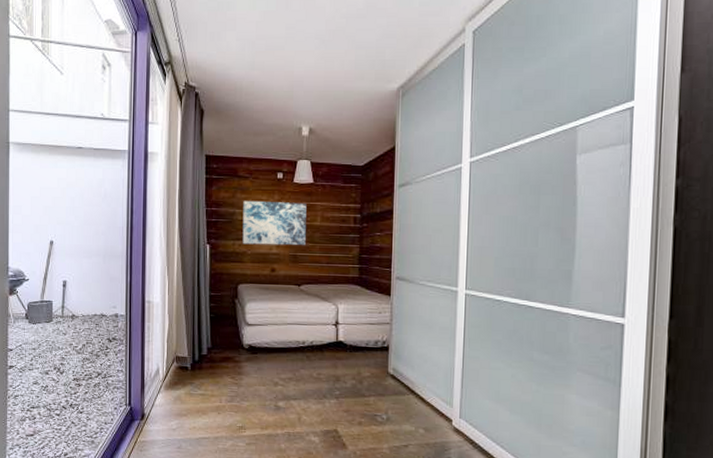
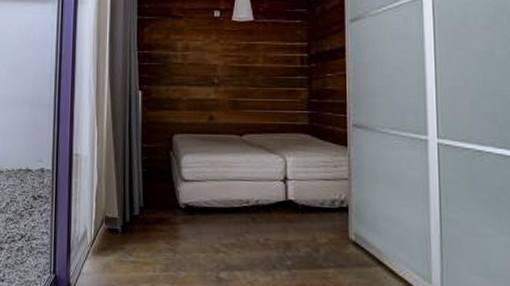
wall art: present [242,200,307,246] -> none [177,41,247,90]

